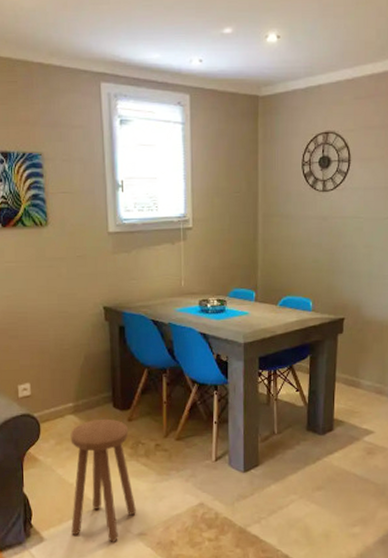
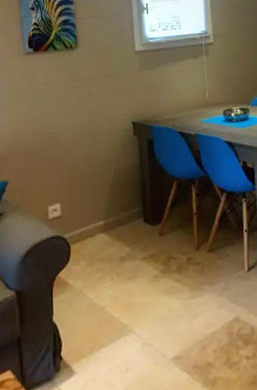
stool: present [70,418,136,542] -> none [101,235,170,370]

